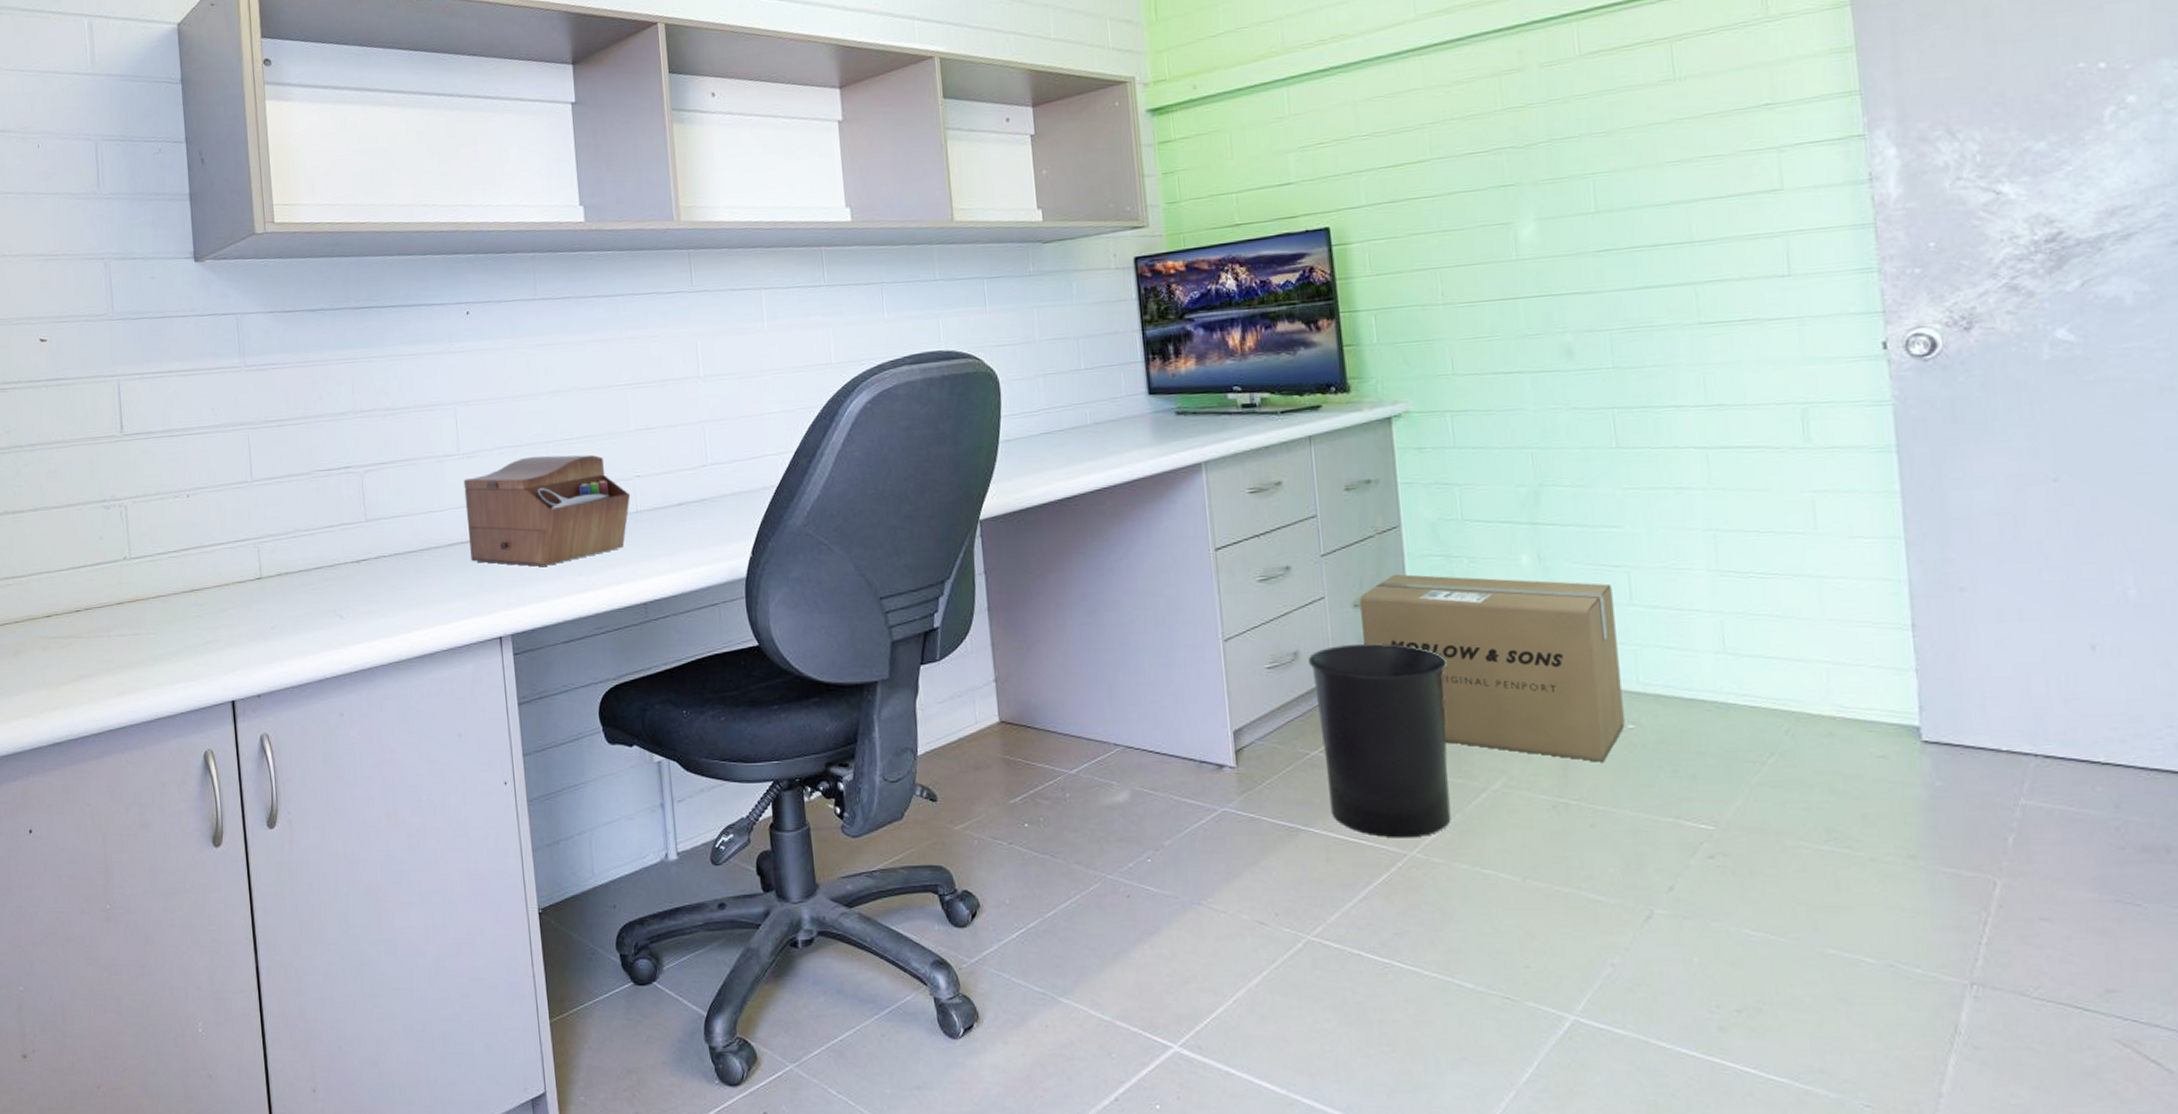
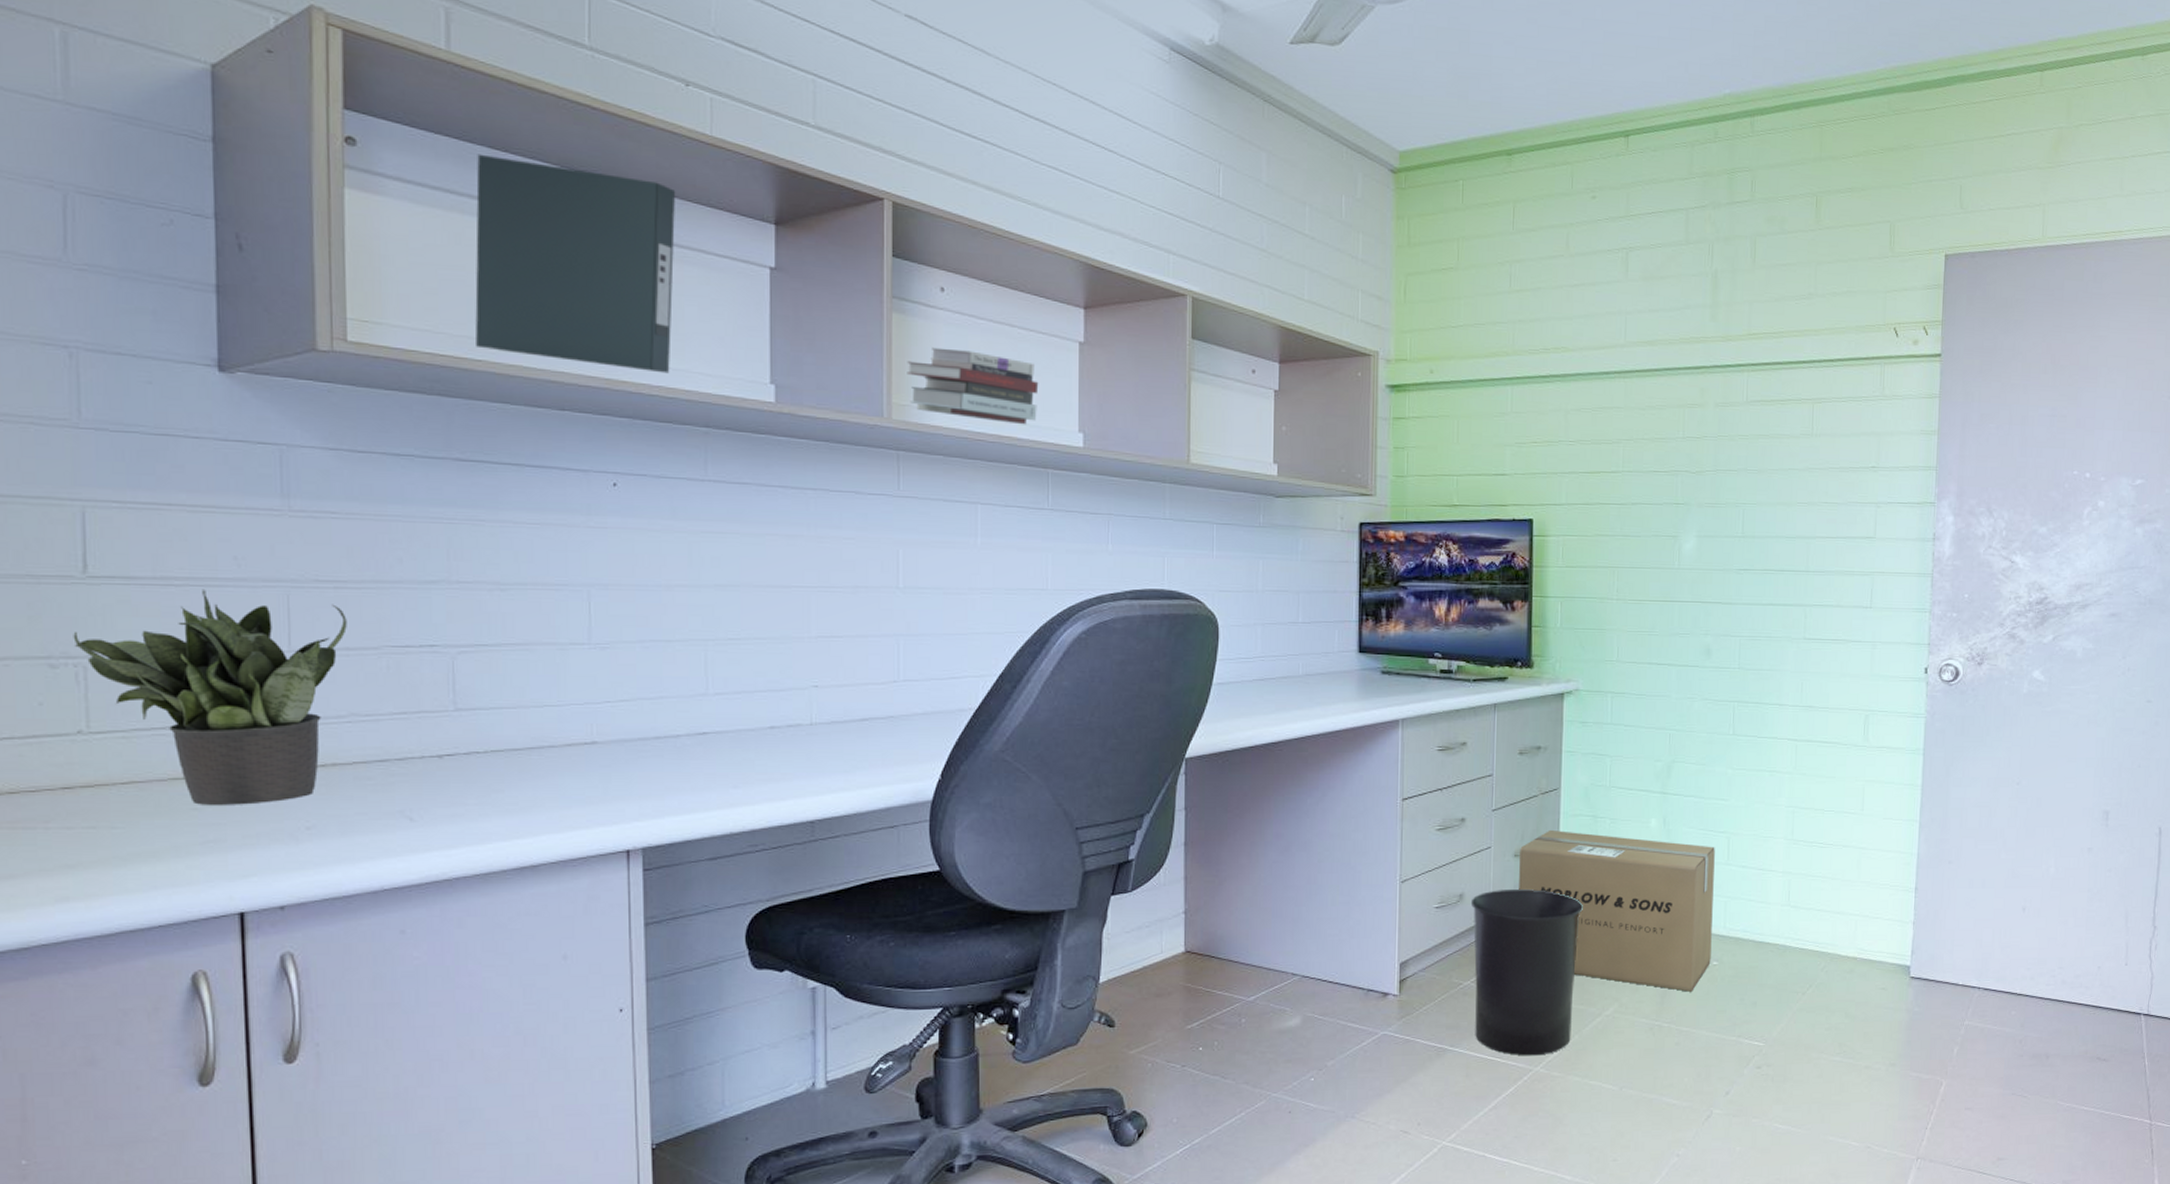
potted plant: none [117,436,288,613] -> present [73,588,347,805]
binder: none [351,47,502,213] -> present [475,154,676,374]
sewing box: present [463,454,631,567] -> none [593,654,805,775]
books: none [689,146,806,210] -> present [907,347,1039,425]

